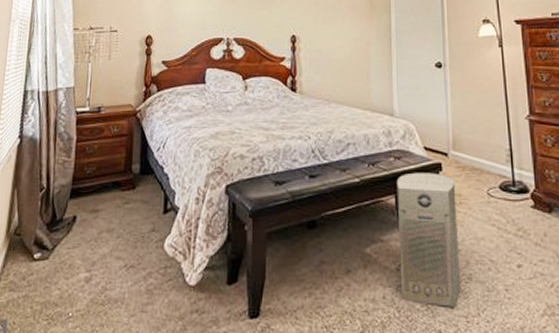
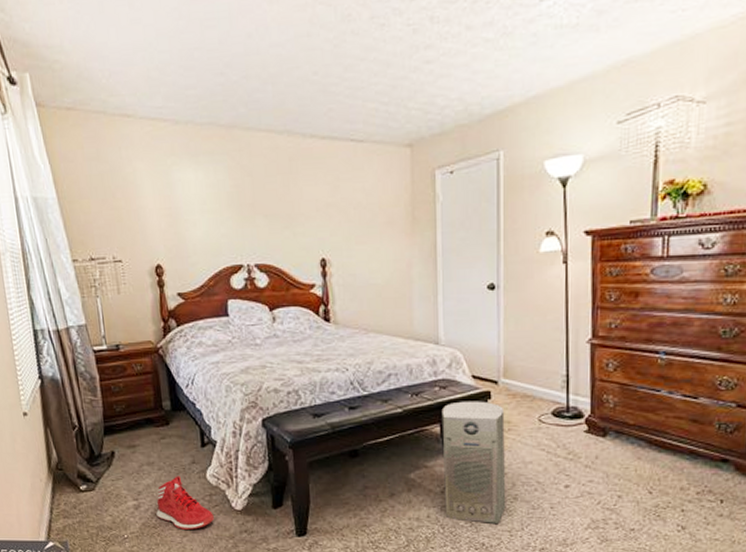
sneaker: none [107,245,166,308] -> present [156,476,214,530]

